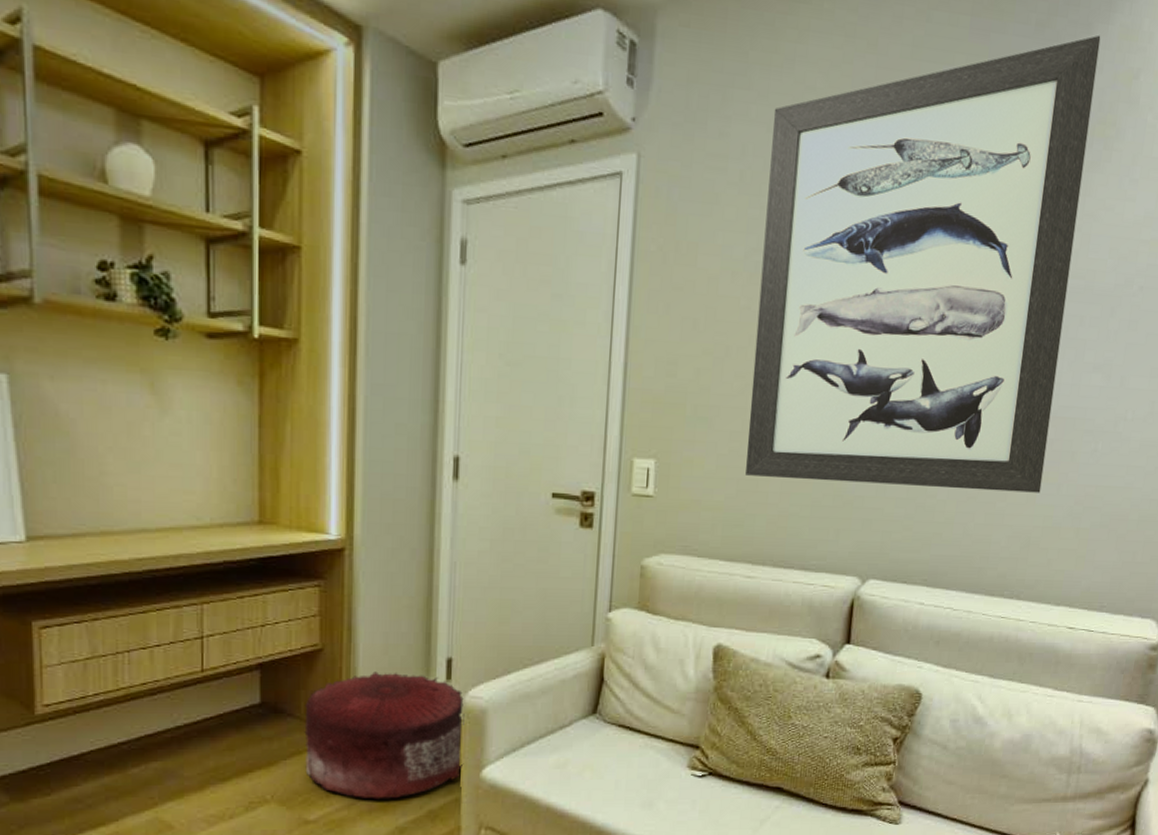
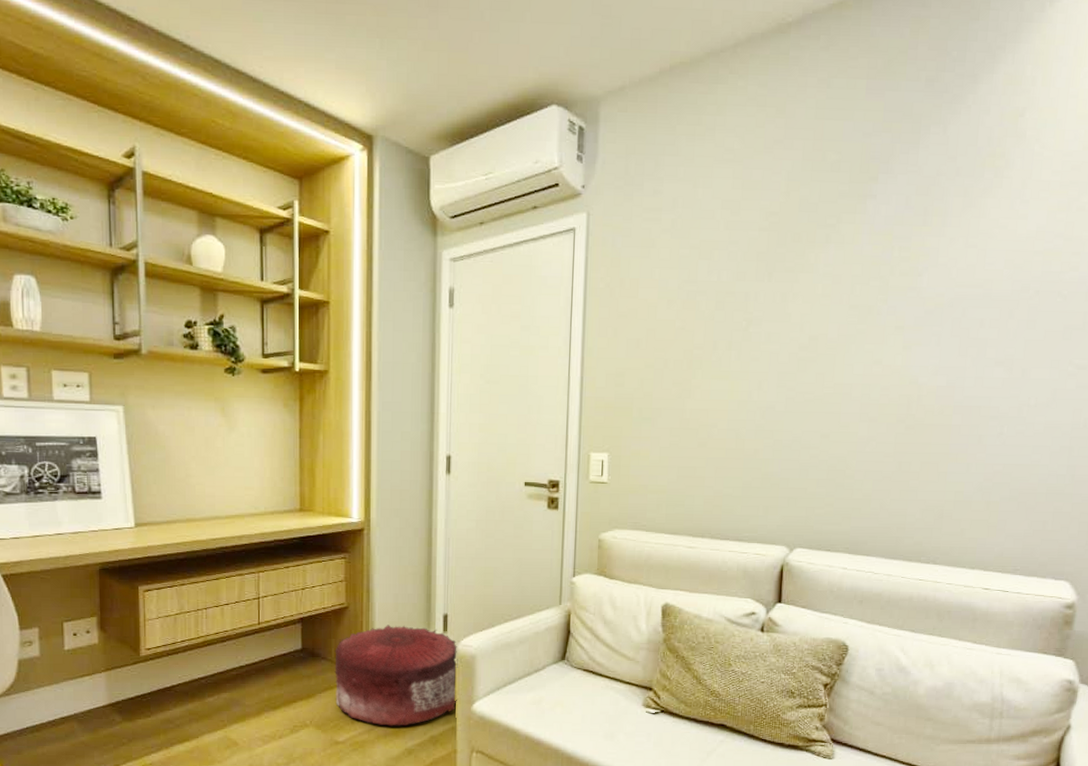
wall art: present [746,35,1101,493] -> none [685,83,987,472]

